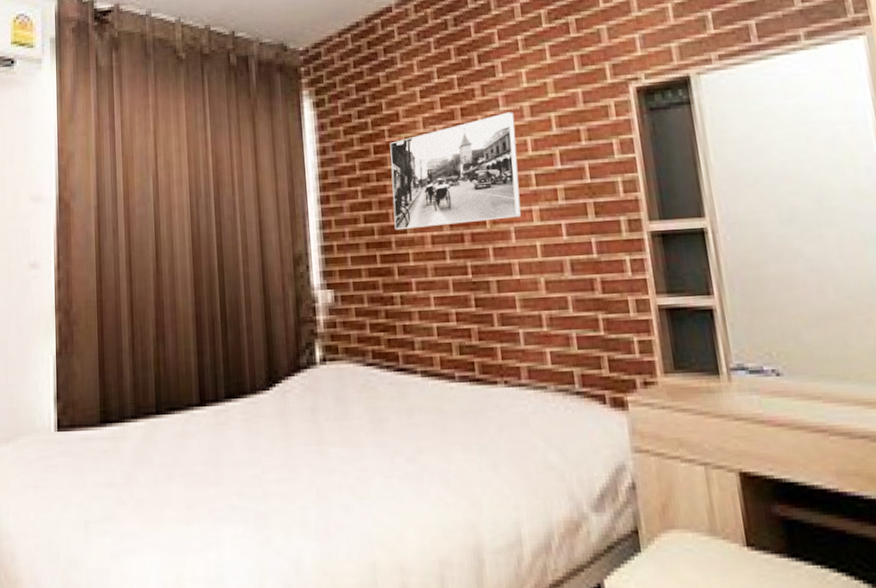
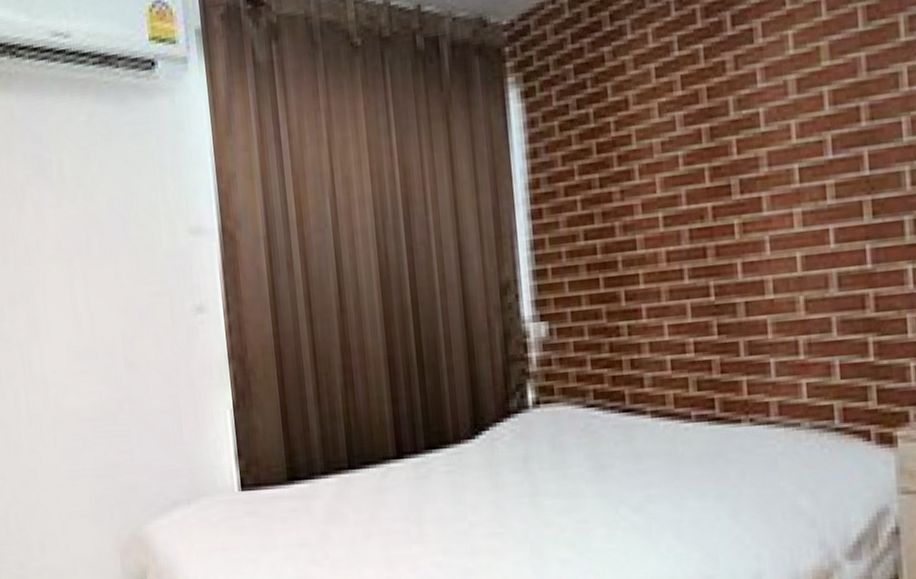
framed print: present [390,112,522,231] -> none [616,88,780,247]

